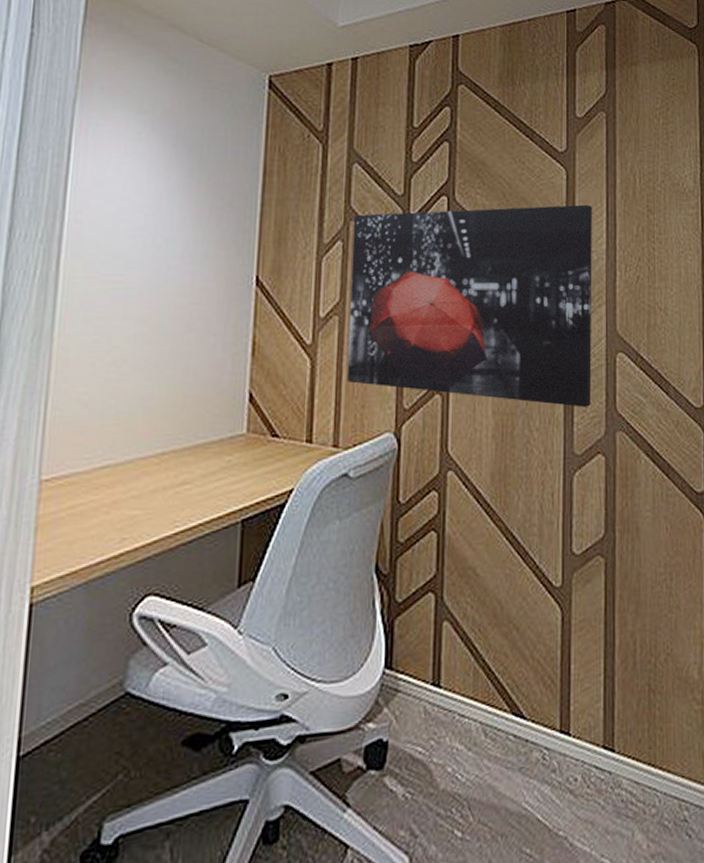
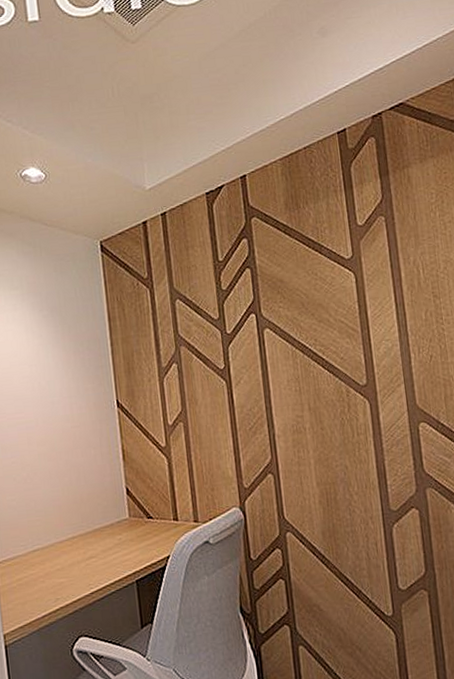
wall art: present [346,204,592,407] -> none [182,300,400,473]

